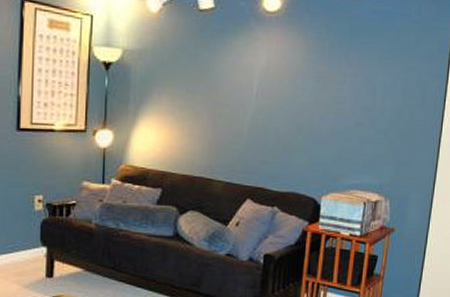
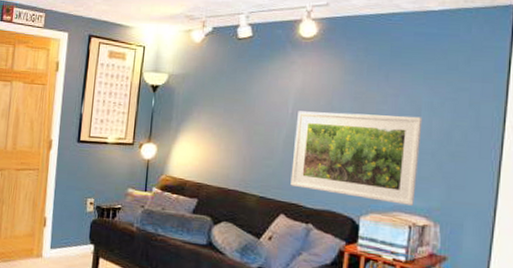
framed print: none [256,91,377,183] -> present [290,111,423,206]

